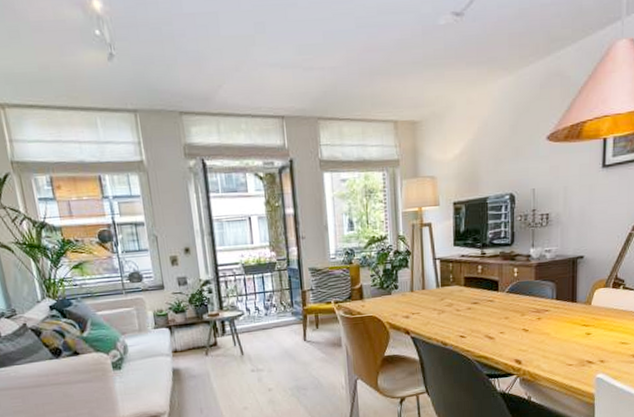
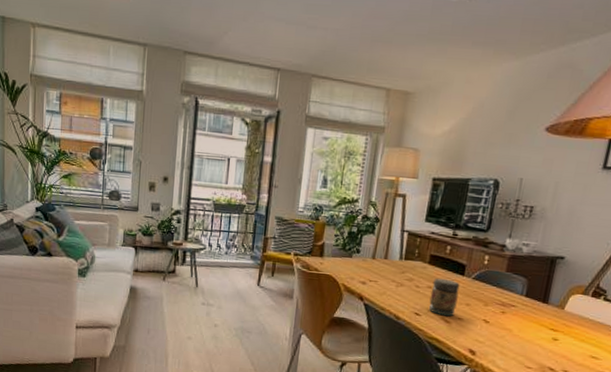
jar: none [471,297,497,334] -> present [429,278,460,317]

